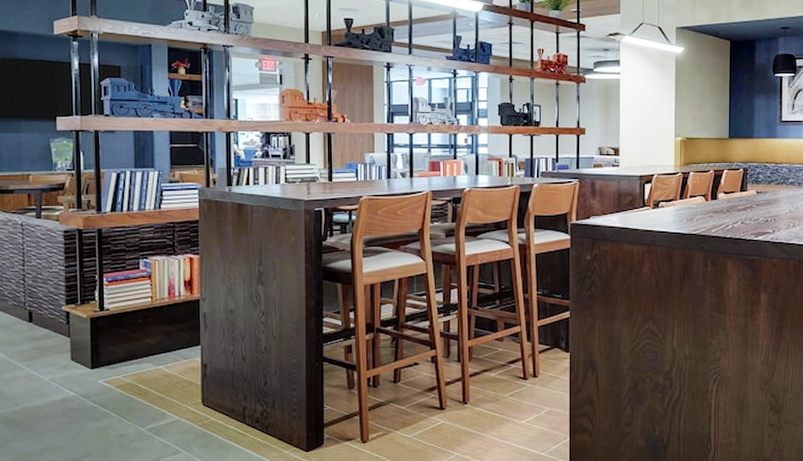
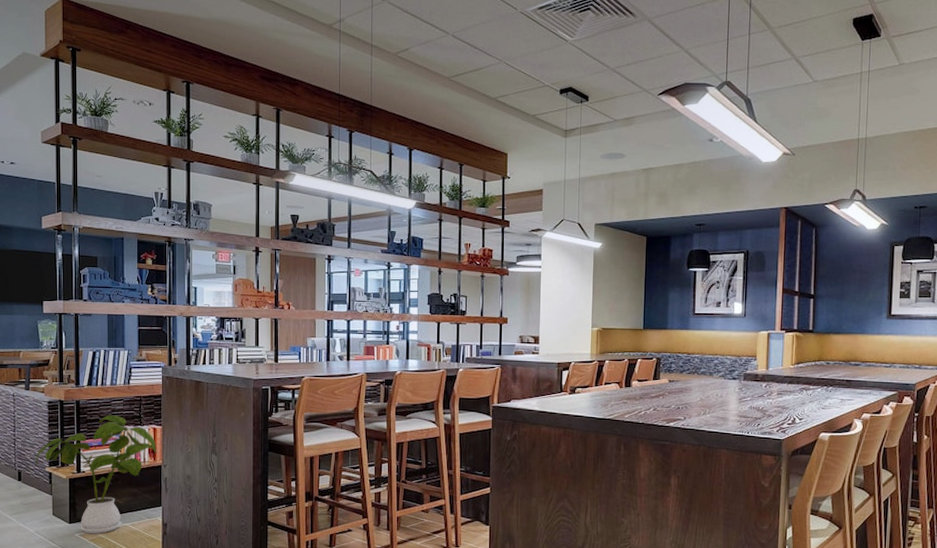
house plant: none [50,244,194,380] -> present [36,415,157,534]

